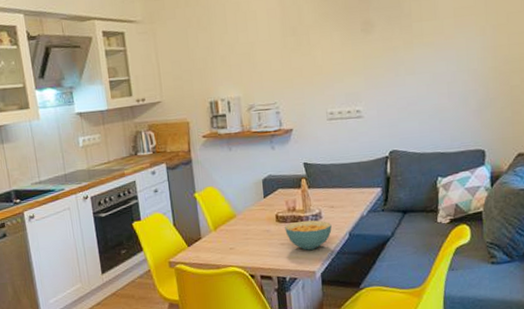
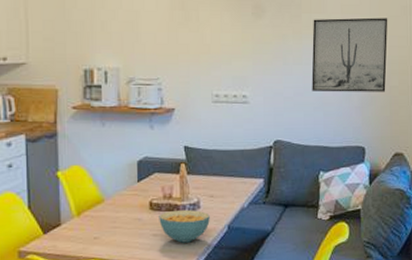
wall art: none [424,15,507,100] -> present [311,17,388,92]

